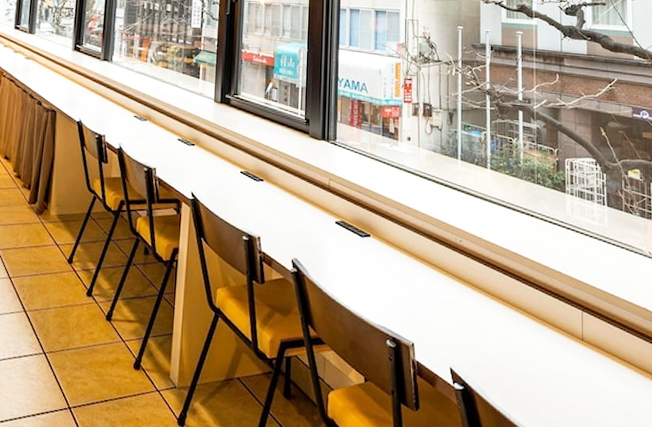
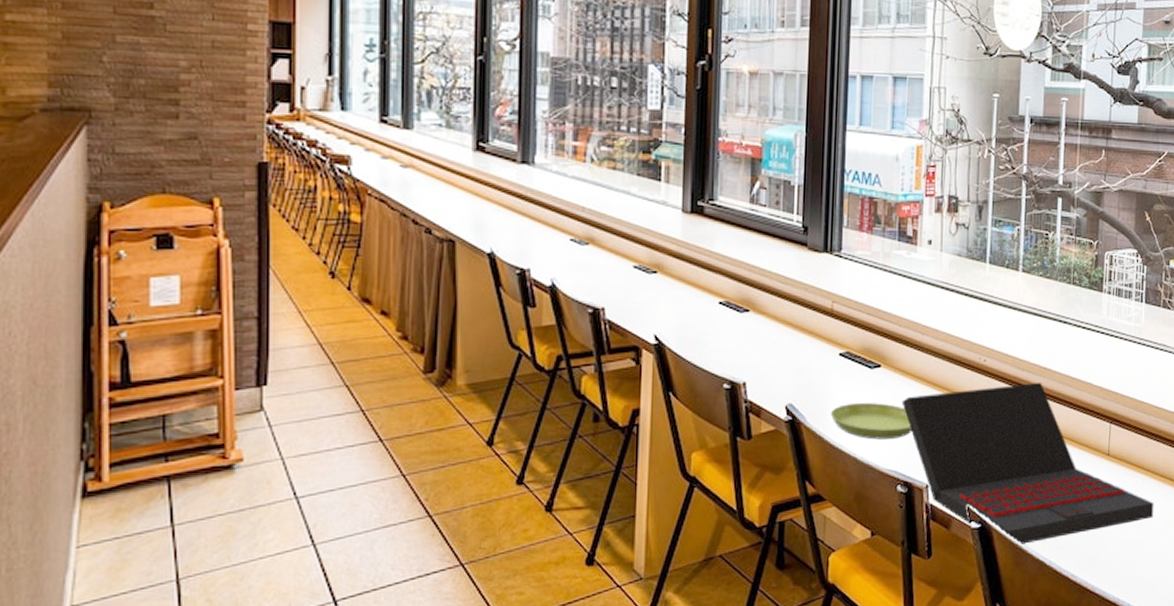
saucer: none [328,263,399,299] -> present [830,402,913,440]
laptop: none [388,264,633,412] -> present [901,383,1154,544]

